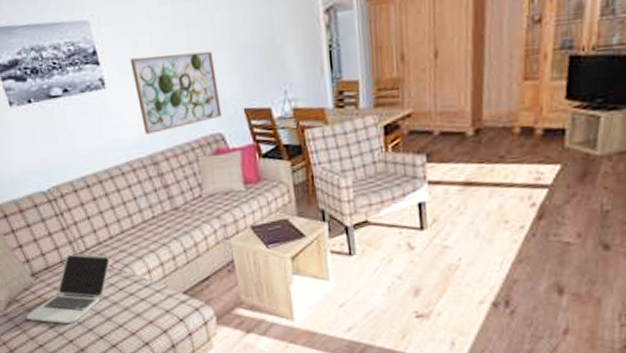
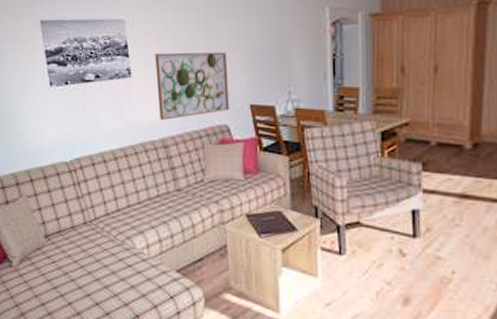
laptop: present [26,254,111,325] -> none [35,221,115,287]

